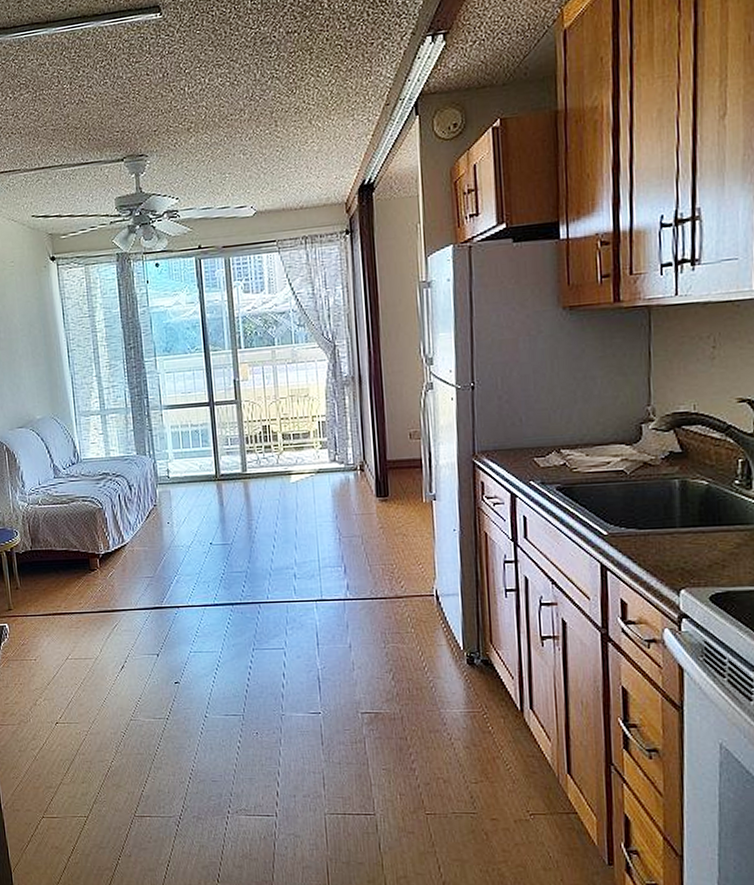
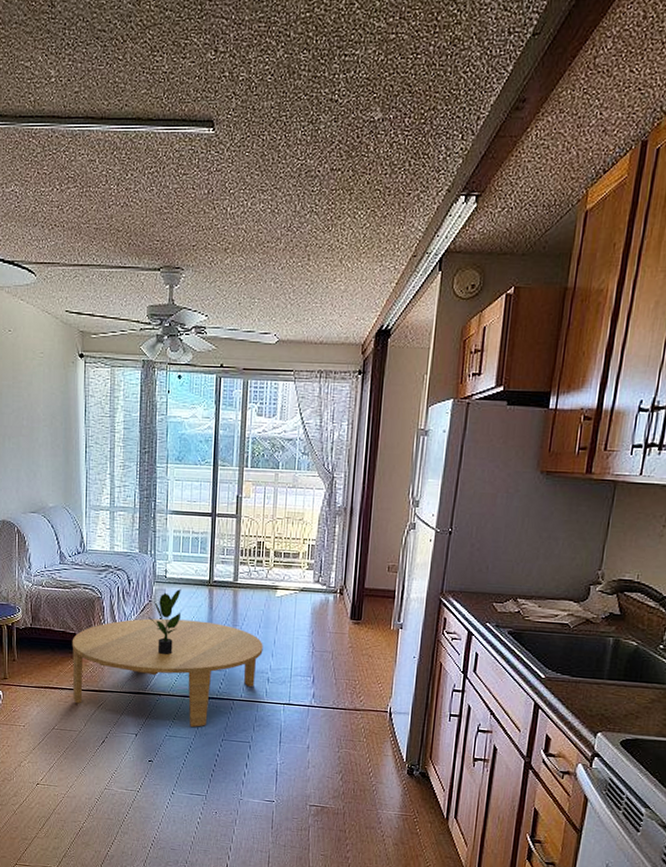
coffee table: none [76,520,285,638] -> present [72,618,263,727]
potted plant: none [155,487,190,563] -> present [148,588,181,655]

